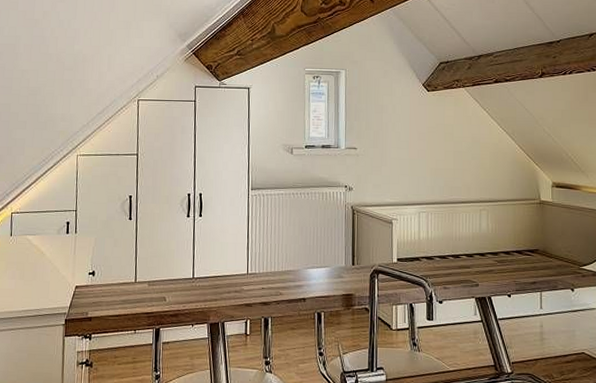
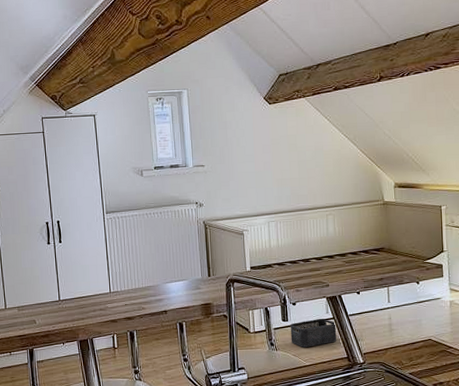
storage bin: none [435,320,484,351] -> present [290,318,337,347]

